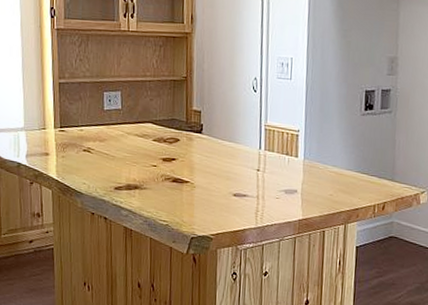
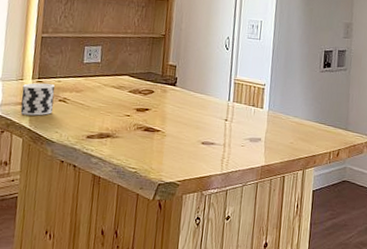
cup: none [46,132,78,167] -> present [20,83,55,116]

